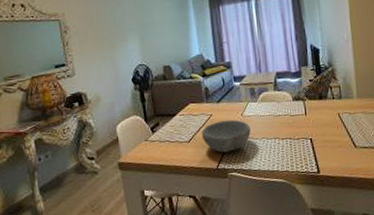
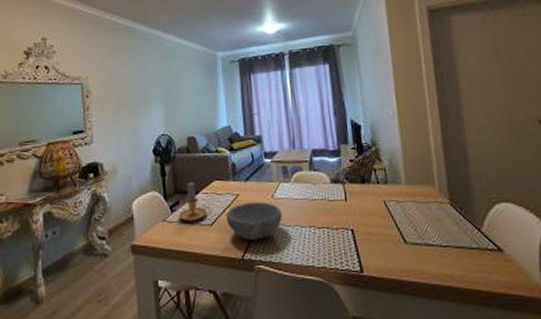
candle: none [159,106,188,141] -> present [179,182,212,222]

